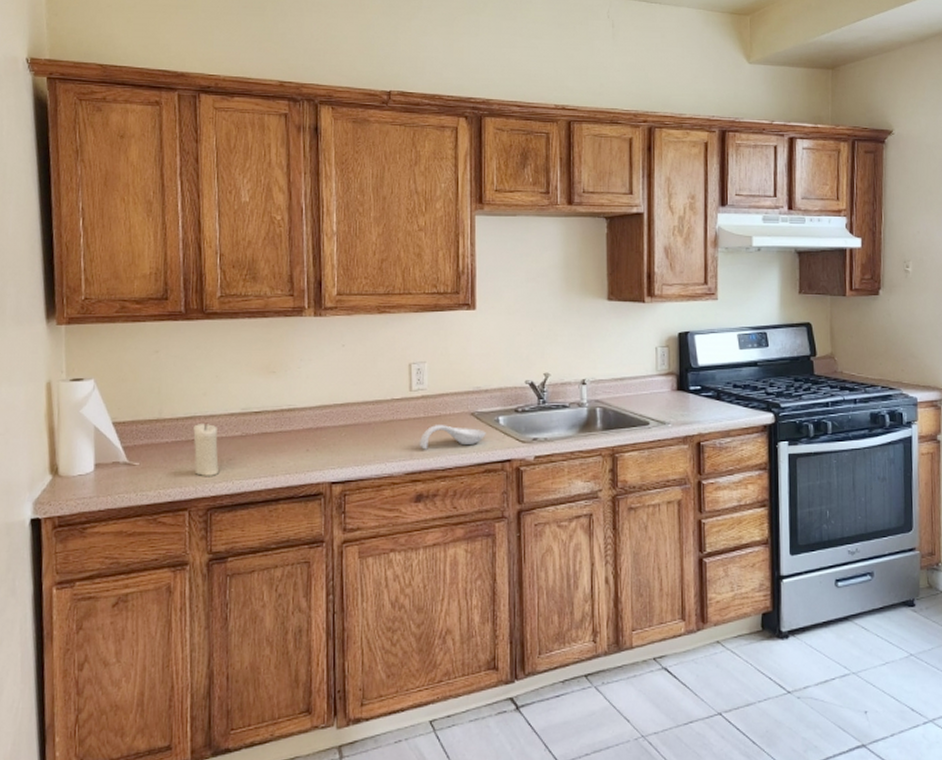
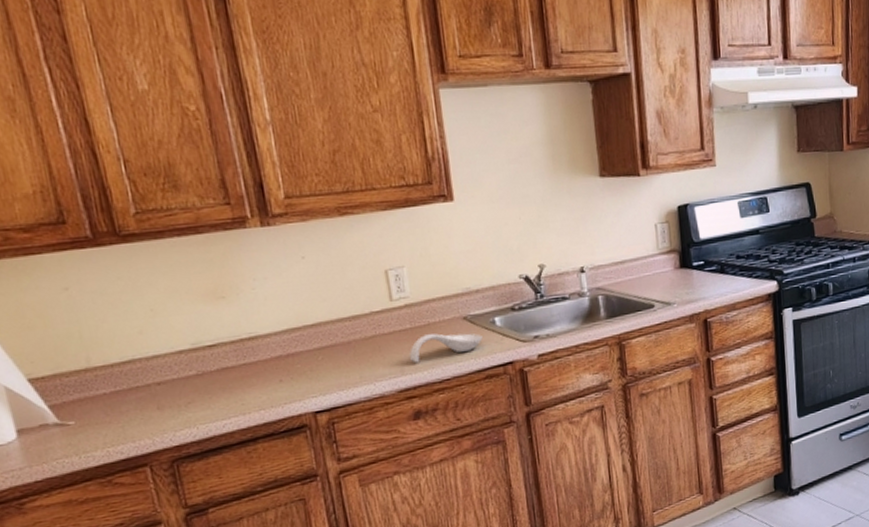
candle: present [193,422,220,476] -> none [134,365,179,426]

